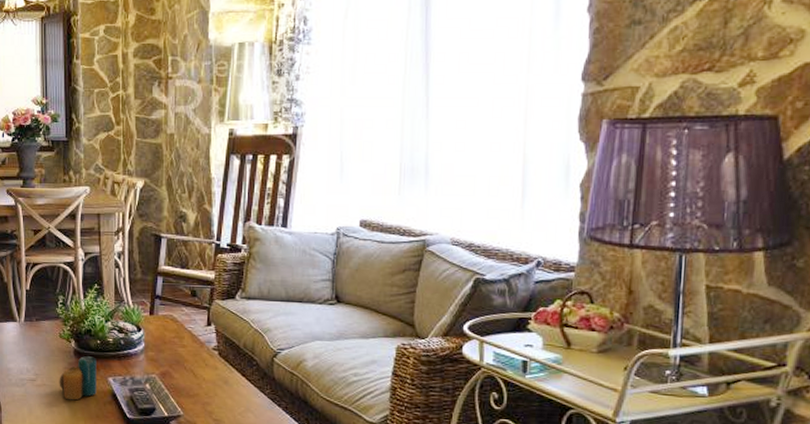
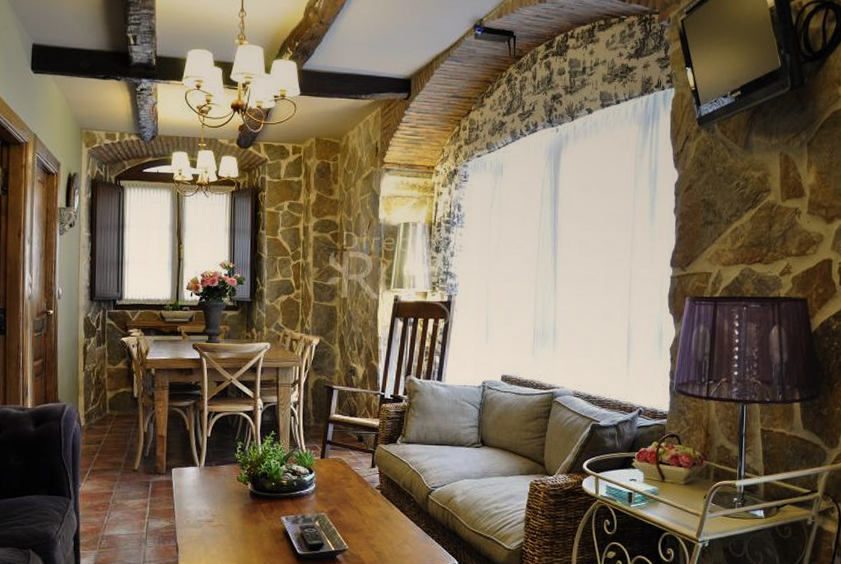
candle: present [59,356,97,401] -> none [235,497,271,539]

